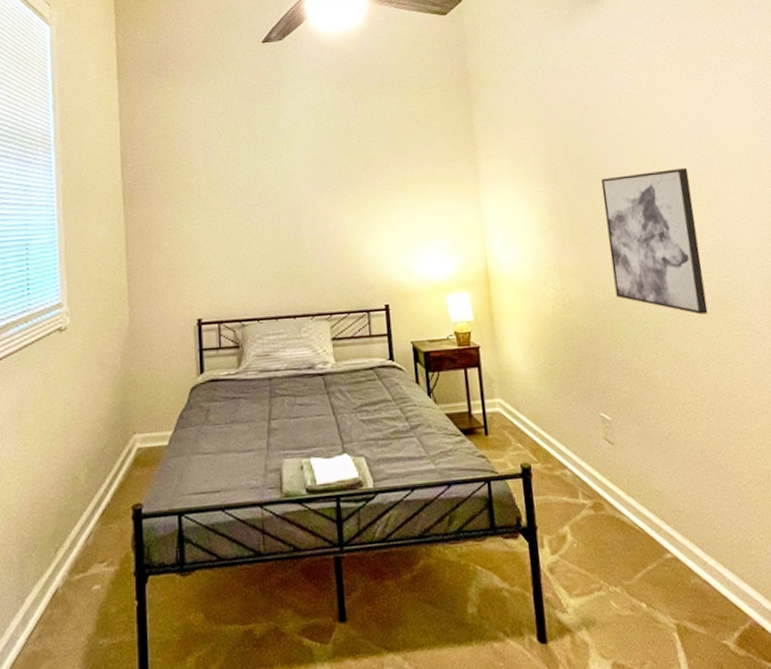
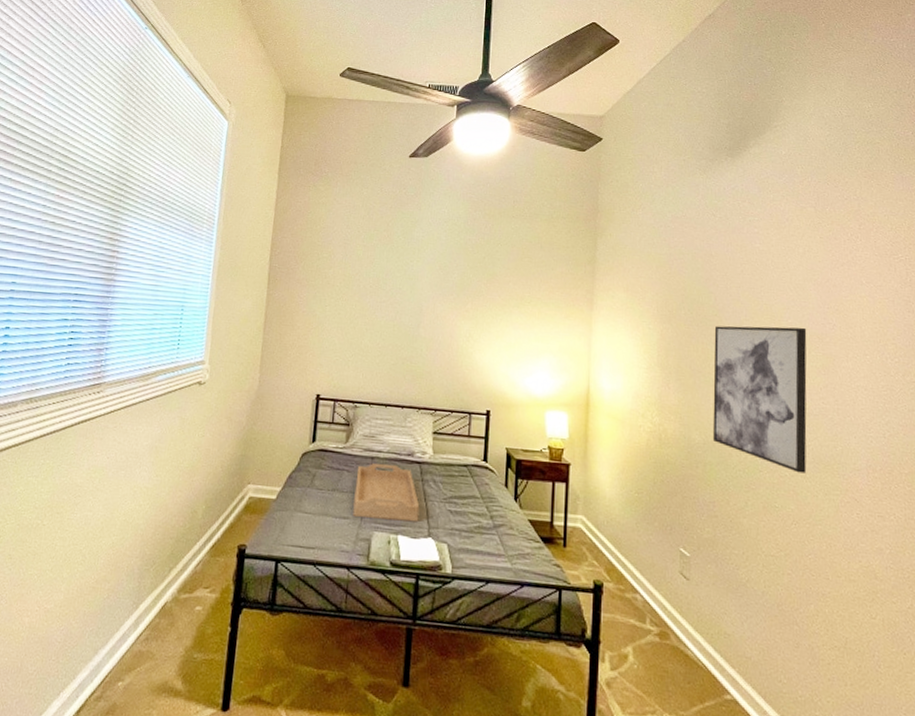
serving tray: none [255,382,330,448] -> present [353,463,420,523]

